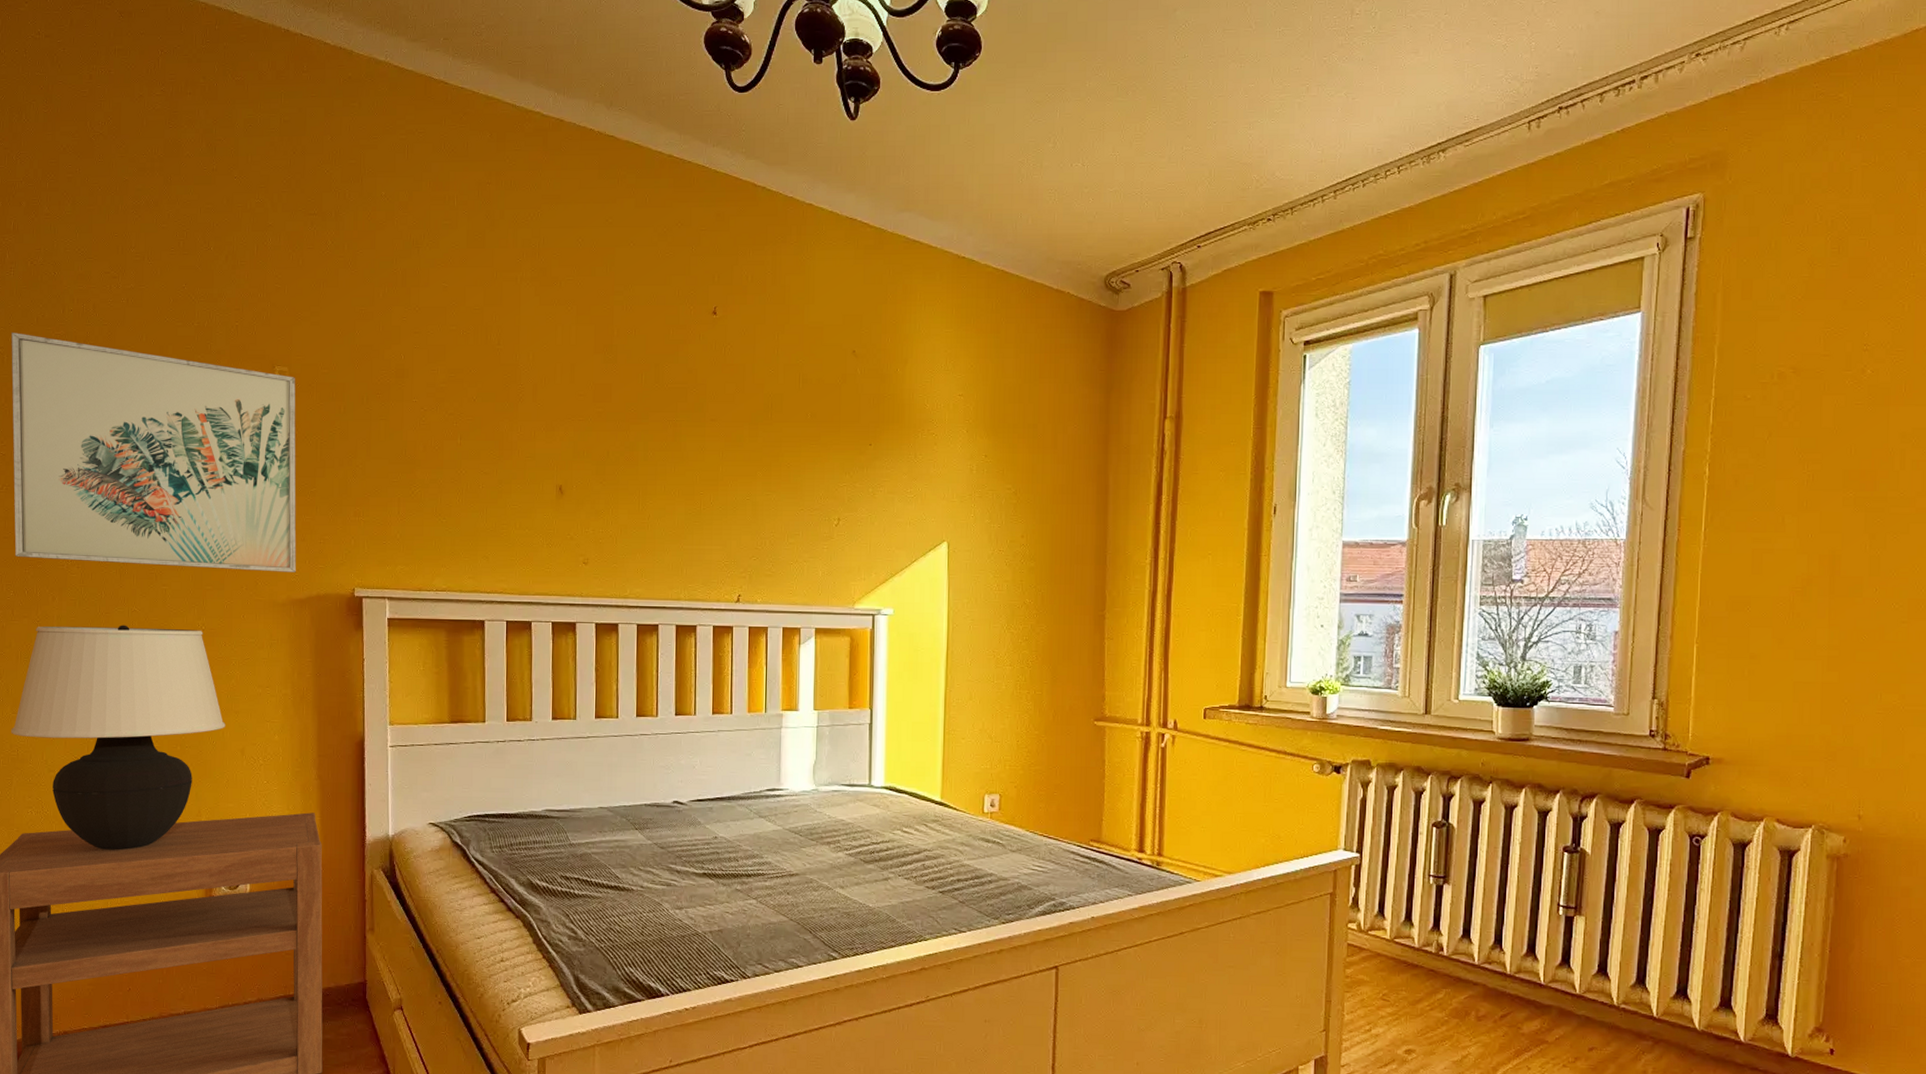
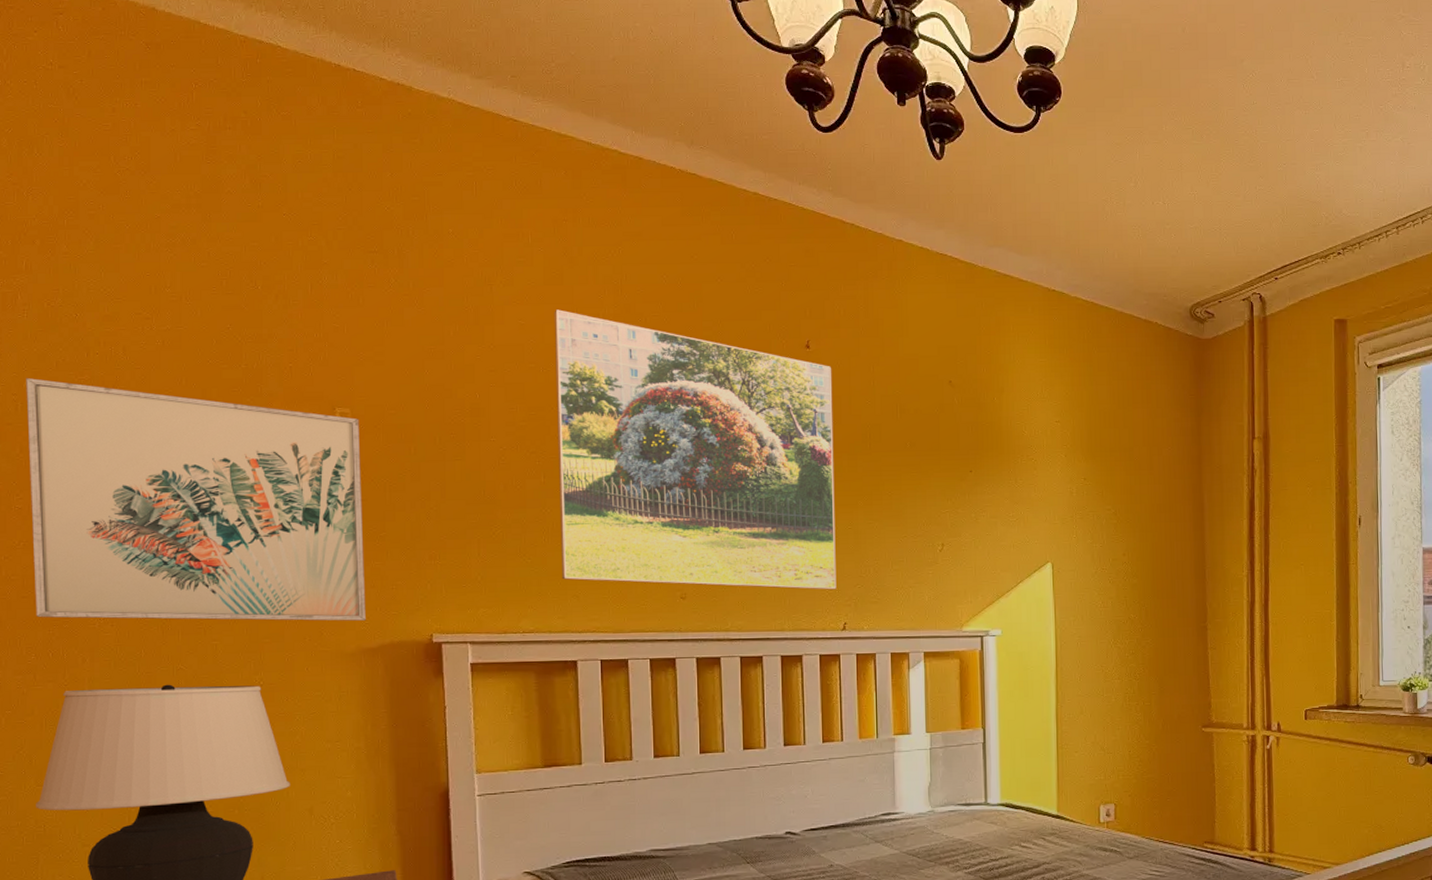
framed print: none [473,272,737,561] -> present [554,309,837,590]

